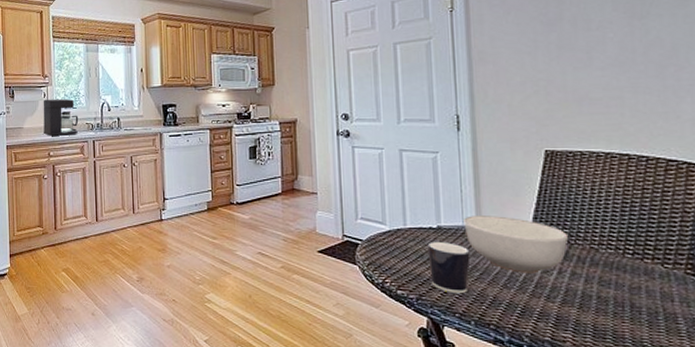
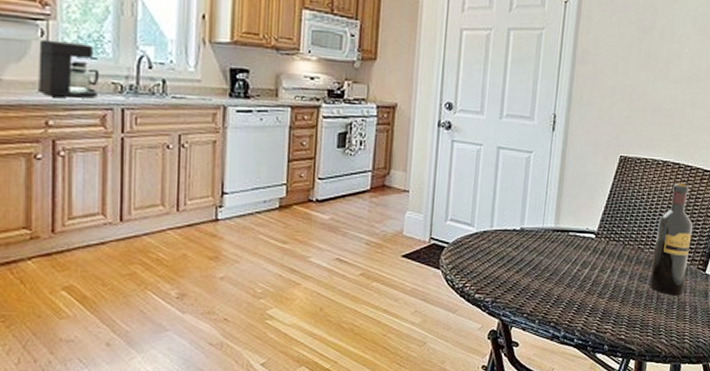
mug: present [427,241,470,294] -> none [507,243,545,295]
bowl: present [464,216,569,274] -> none [543,218,625,273]
wine bottle: none [612,176,669,305] -> present [649,183,693,296]

